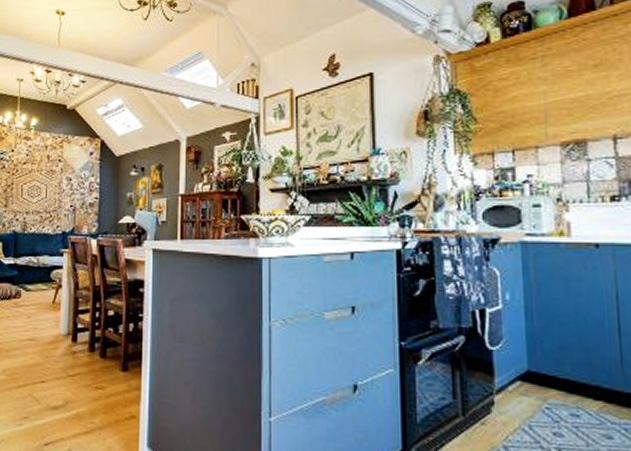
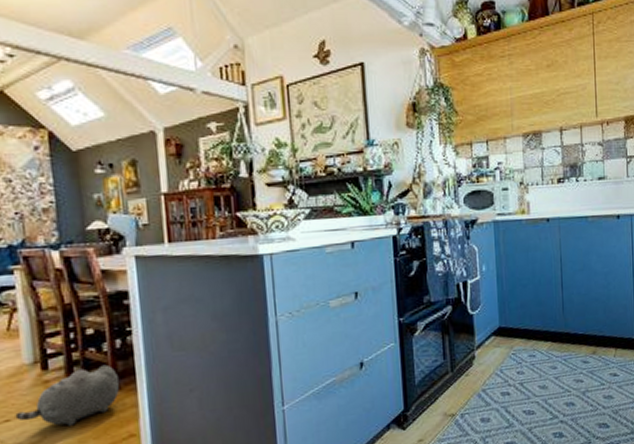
plush toy: none [48,345,129,397] -> present [15,364,120,426]

